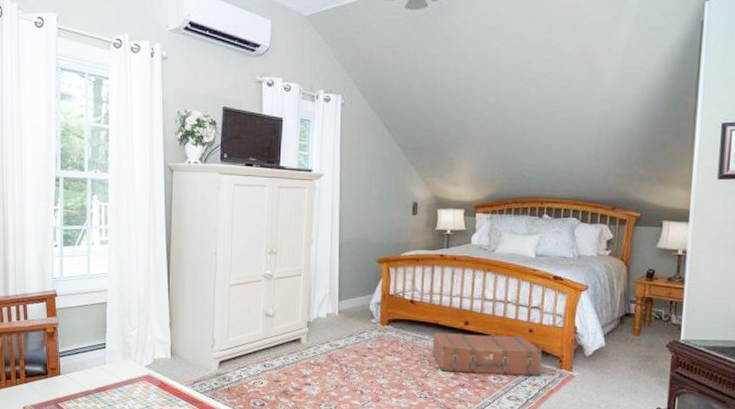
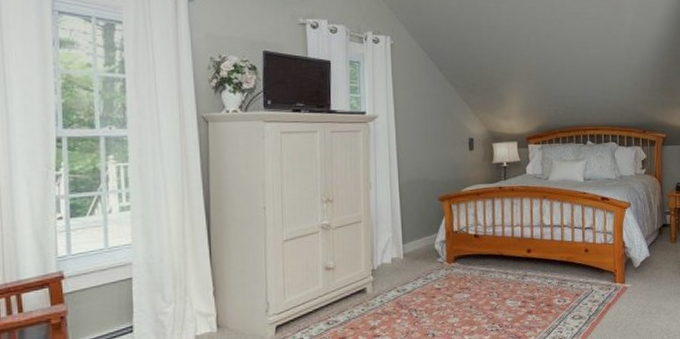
suitcase: present [432,331,542,376] -> none [498,256,599,302]

